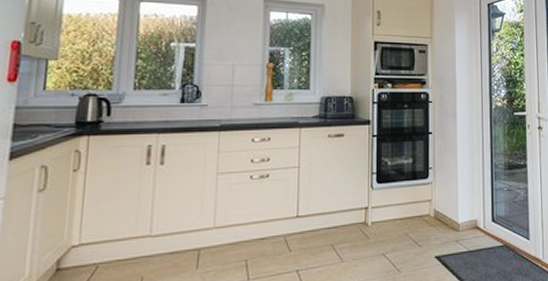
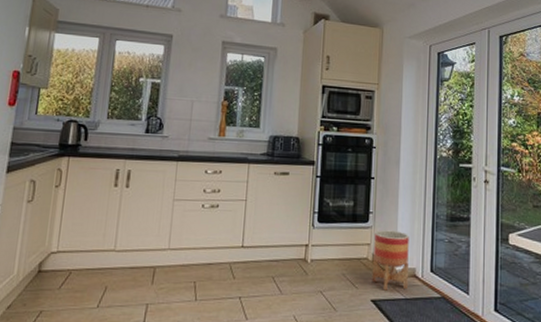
planter: none [434,184,471,246] -> present [371,230,410,291]

